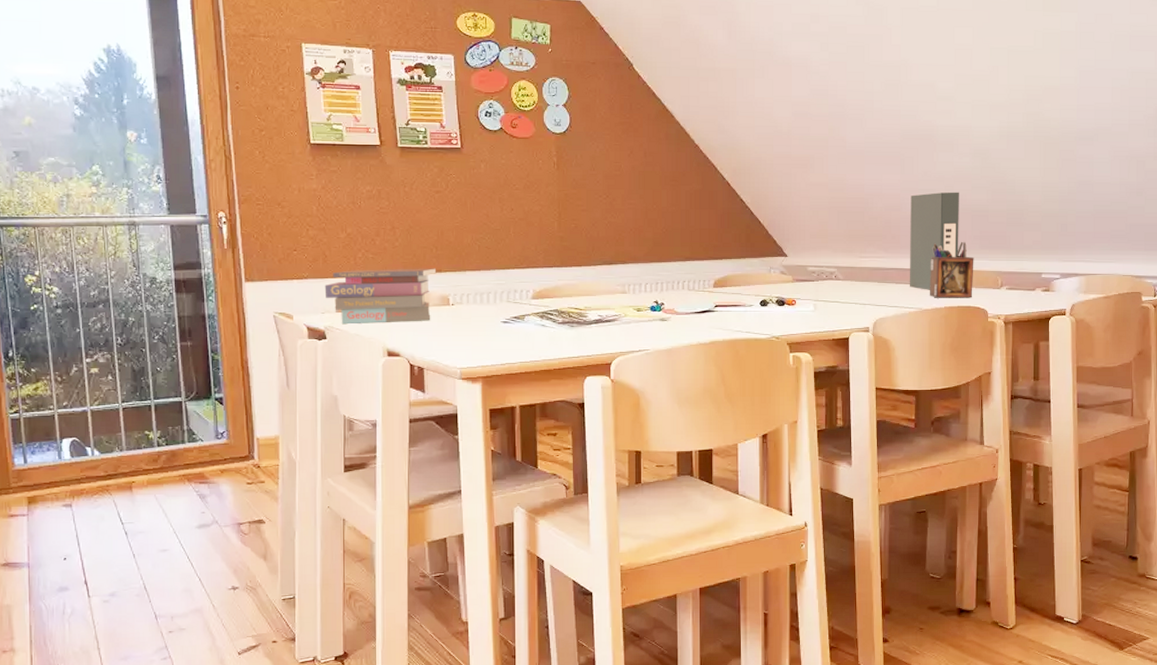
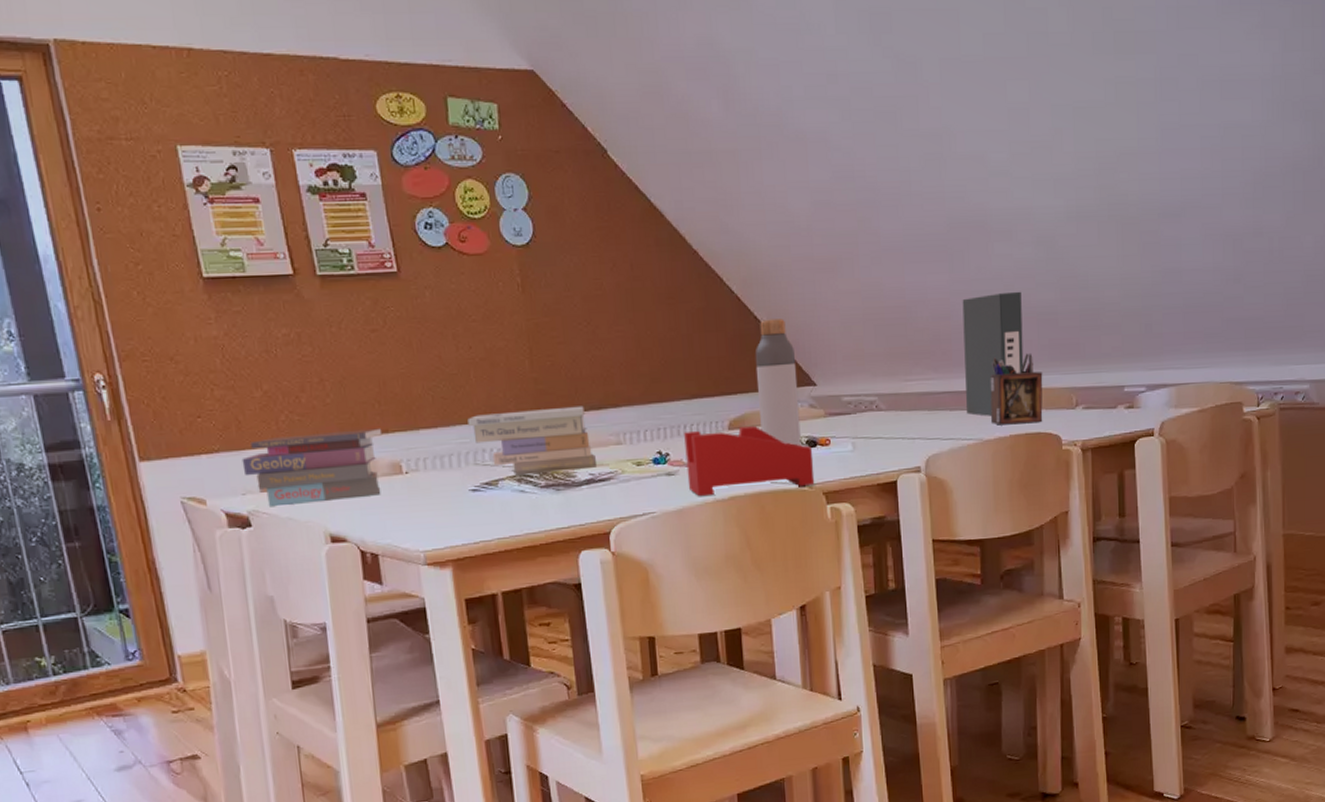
books: none [505,260,604,313] -> present [467,405,596,476]
tape dispenser: none [677,285,781,340] -> present [684,425,815,497]
bottle: none [739,202,772,304] -> present [754,318,801,446]

